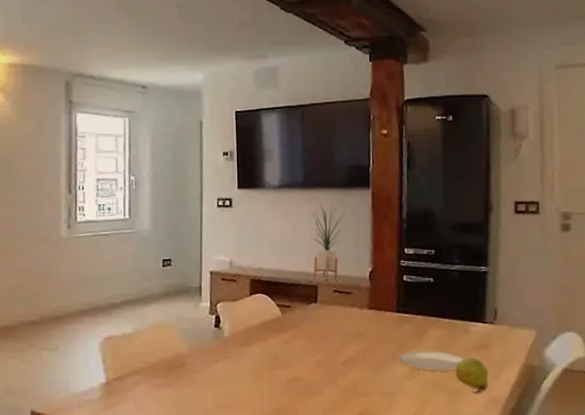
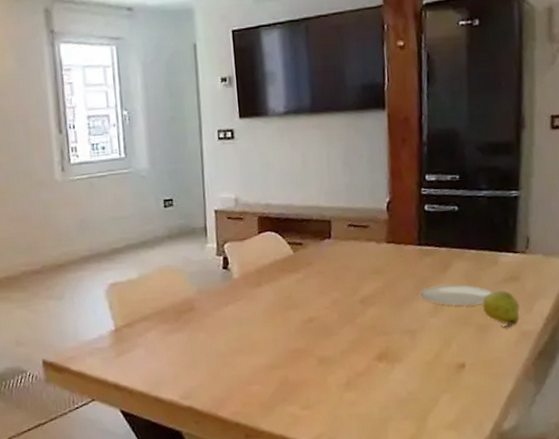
house plant: present [309,203,346,281] -> none [319,129,360,215]

